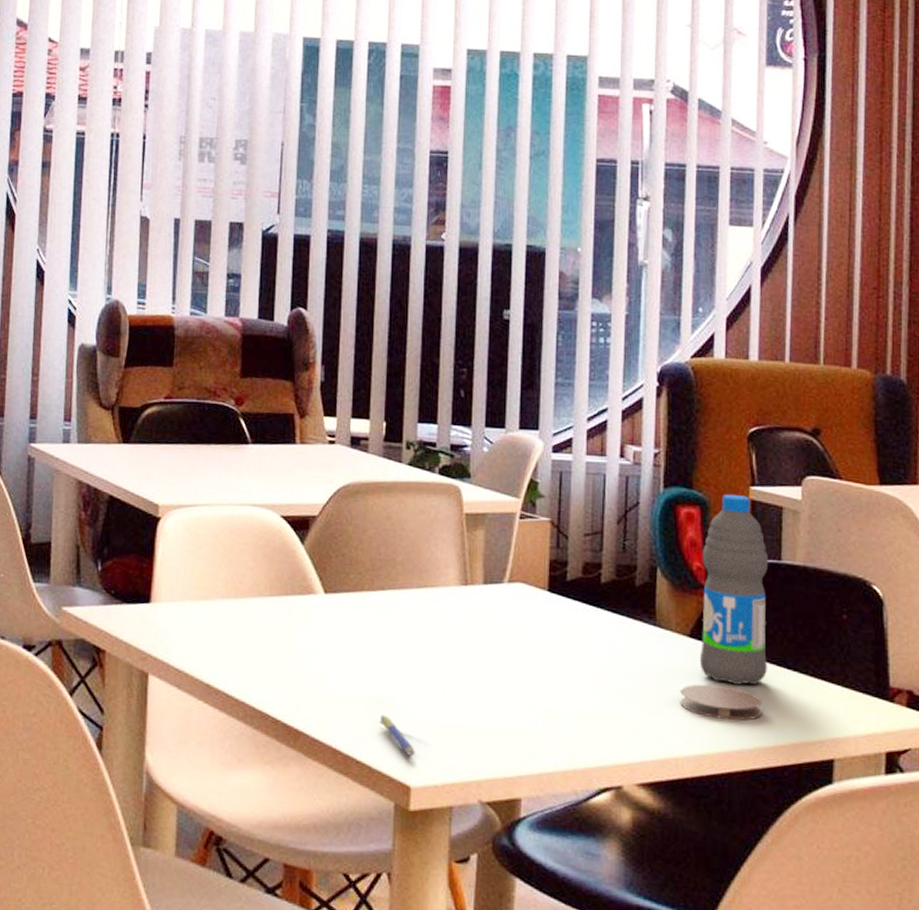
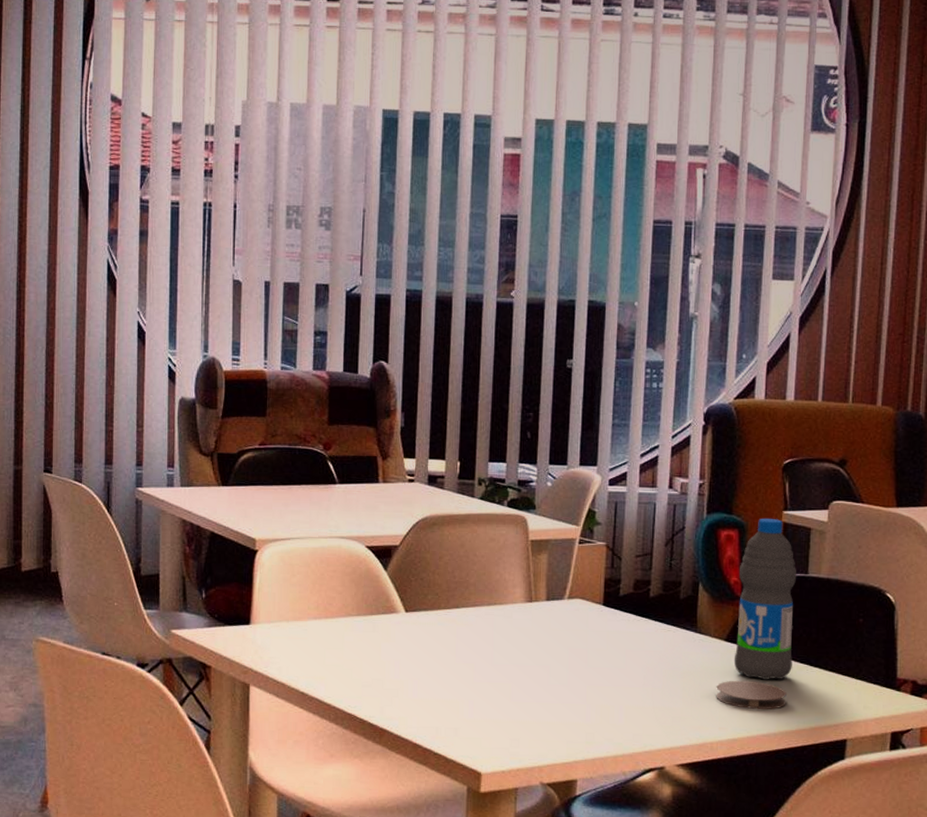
pen: present [380,715,415,757] -> none [454,714,485,748]

